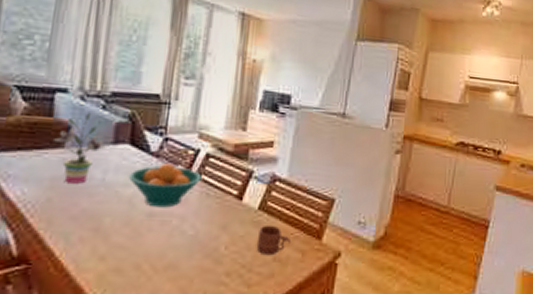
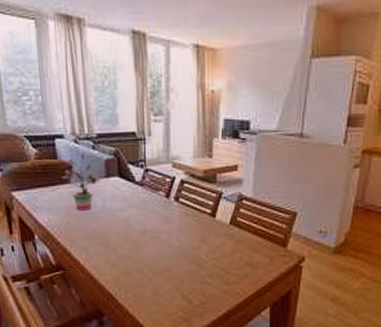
fruit bowl: present [128,162,202,208] -> none [122,190,179,226]
mug: present [256,224,292,256] -> none [231,236,261,261]

